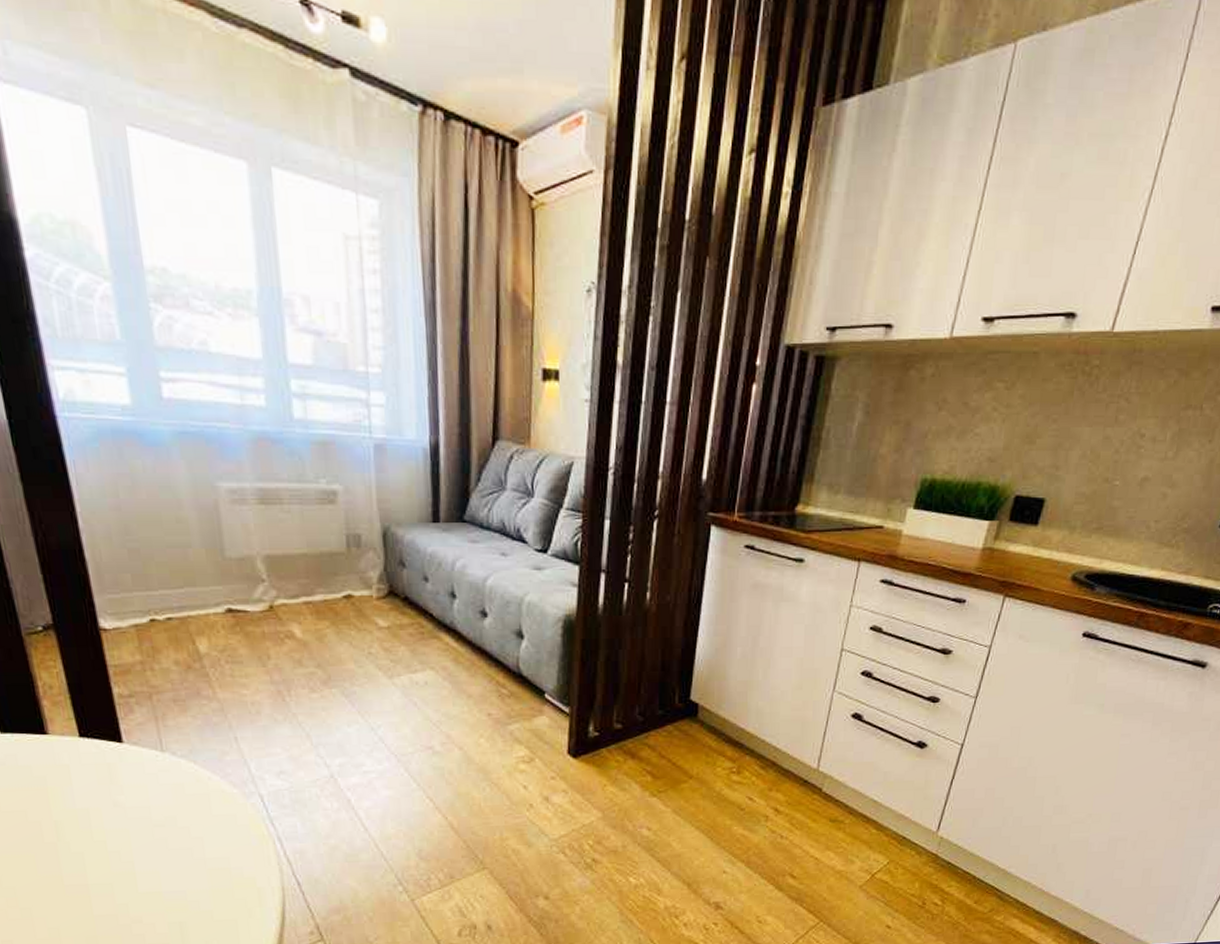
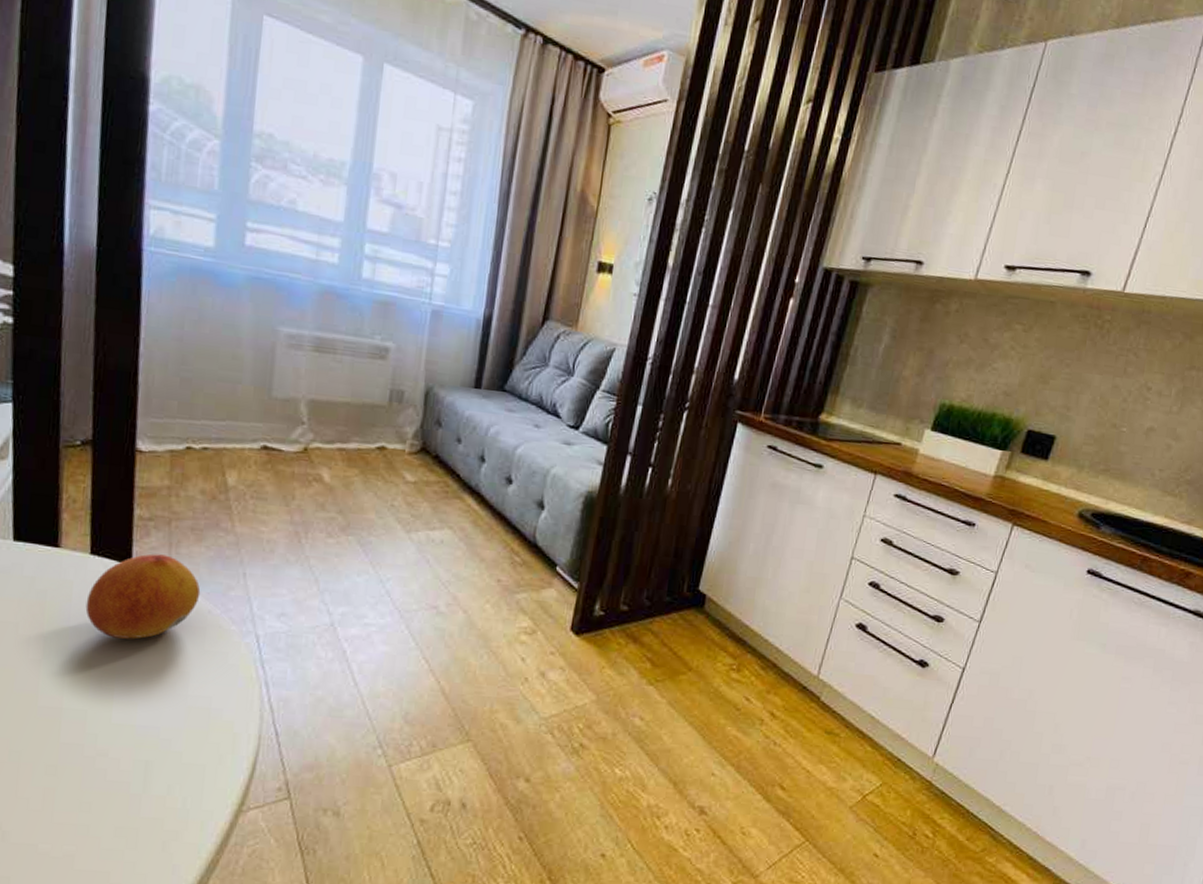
fruit: none [86,729,197,814] -> present [85,554,201,639]

